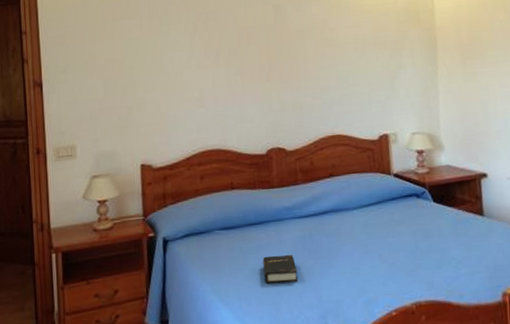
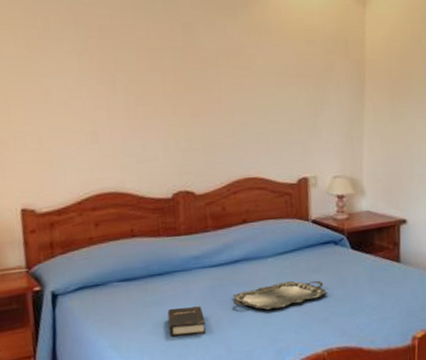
serving tray: none [322,232,413,261] -> present [233,280,328,311]

